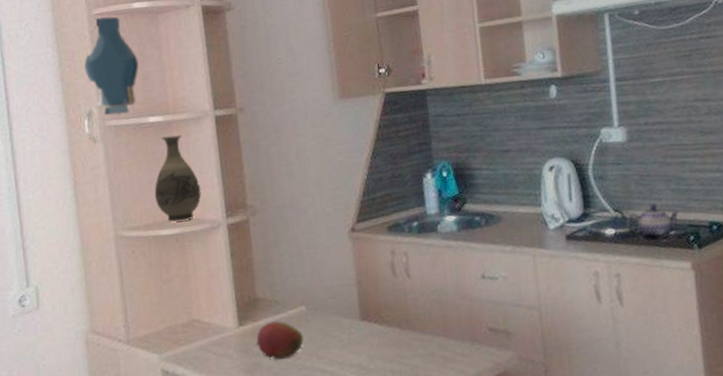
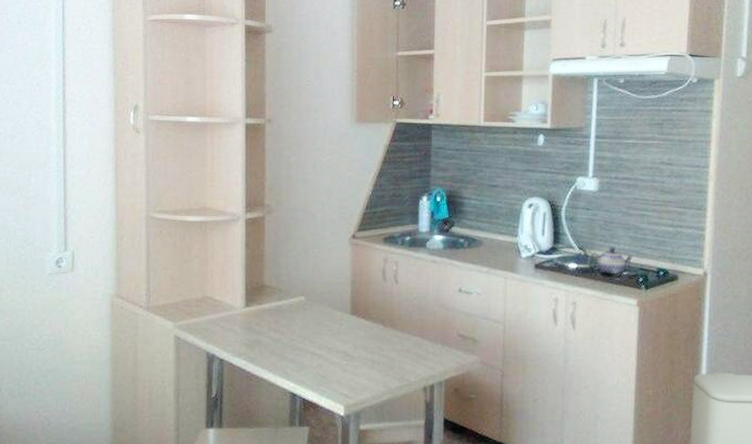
vase: present [83,16,139,116] -> none [135,24,184,112]
vase: present [154,135,202,222] -> none [185,136,226,211]
fruit: present [256,321,304,359] -> none [259,306,300,339]

